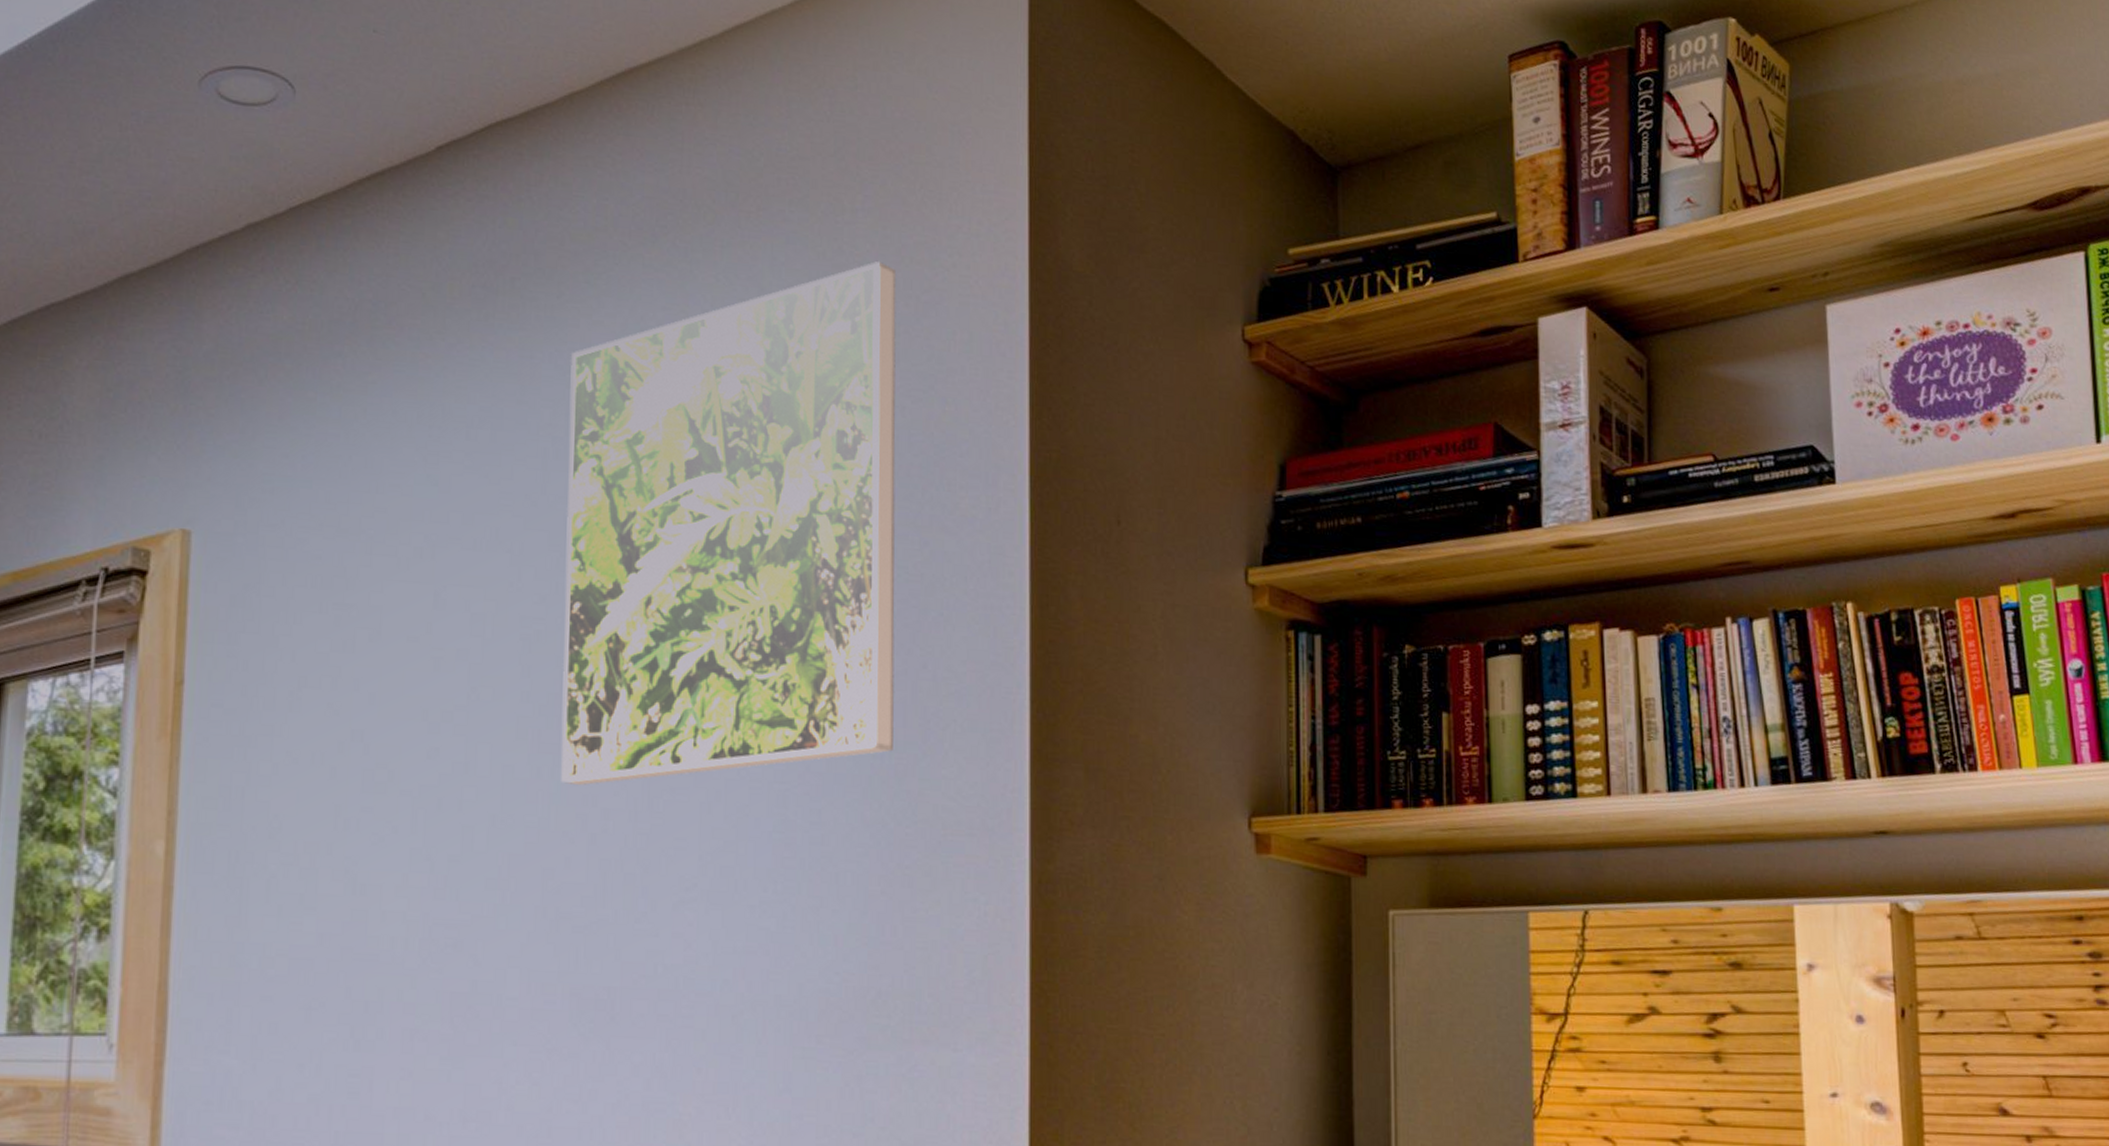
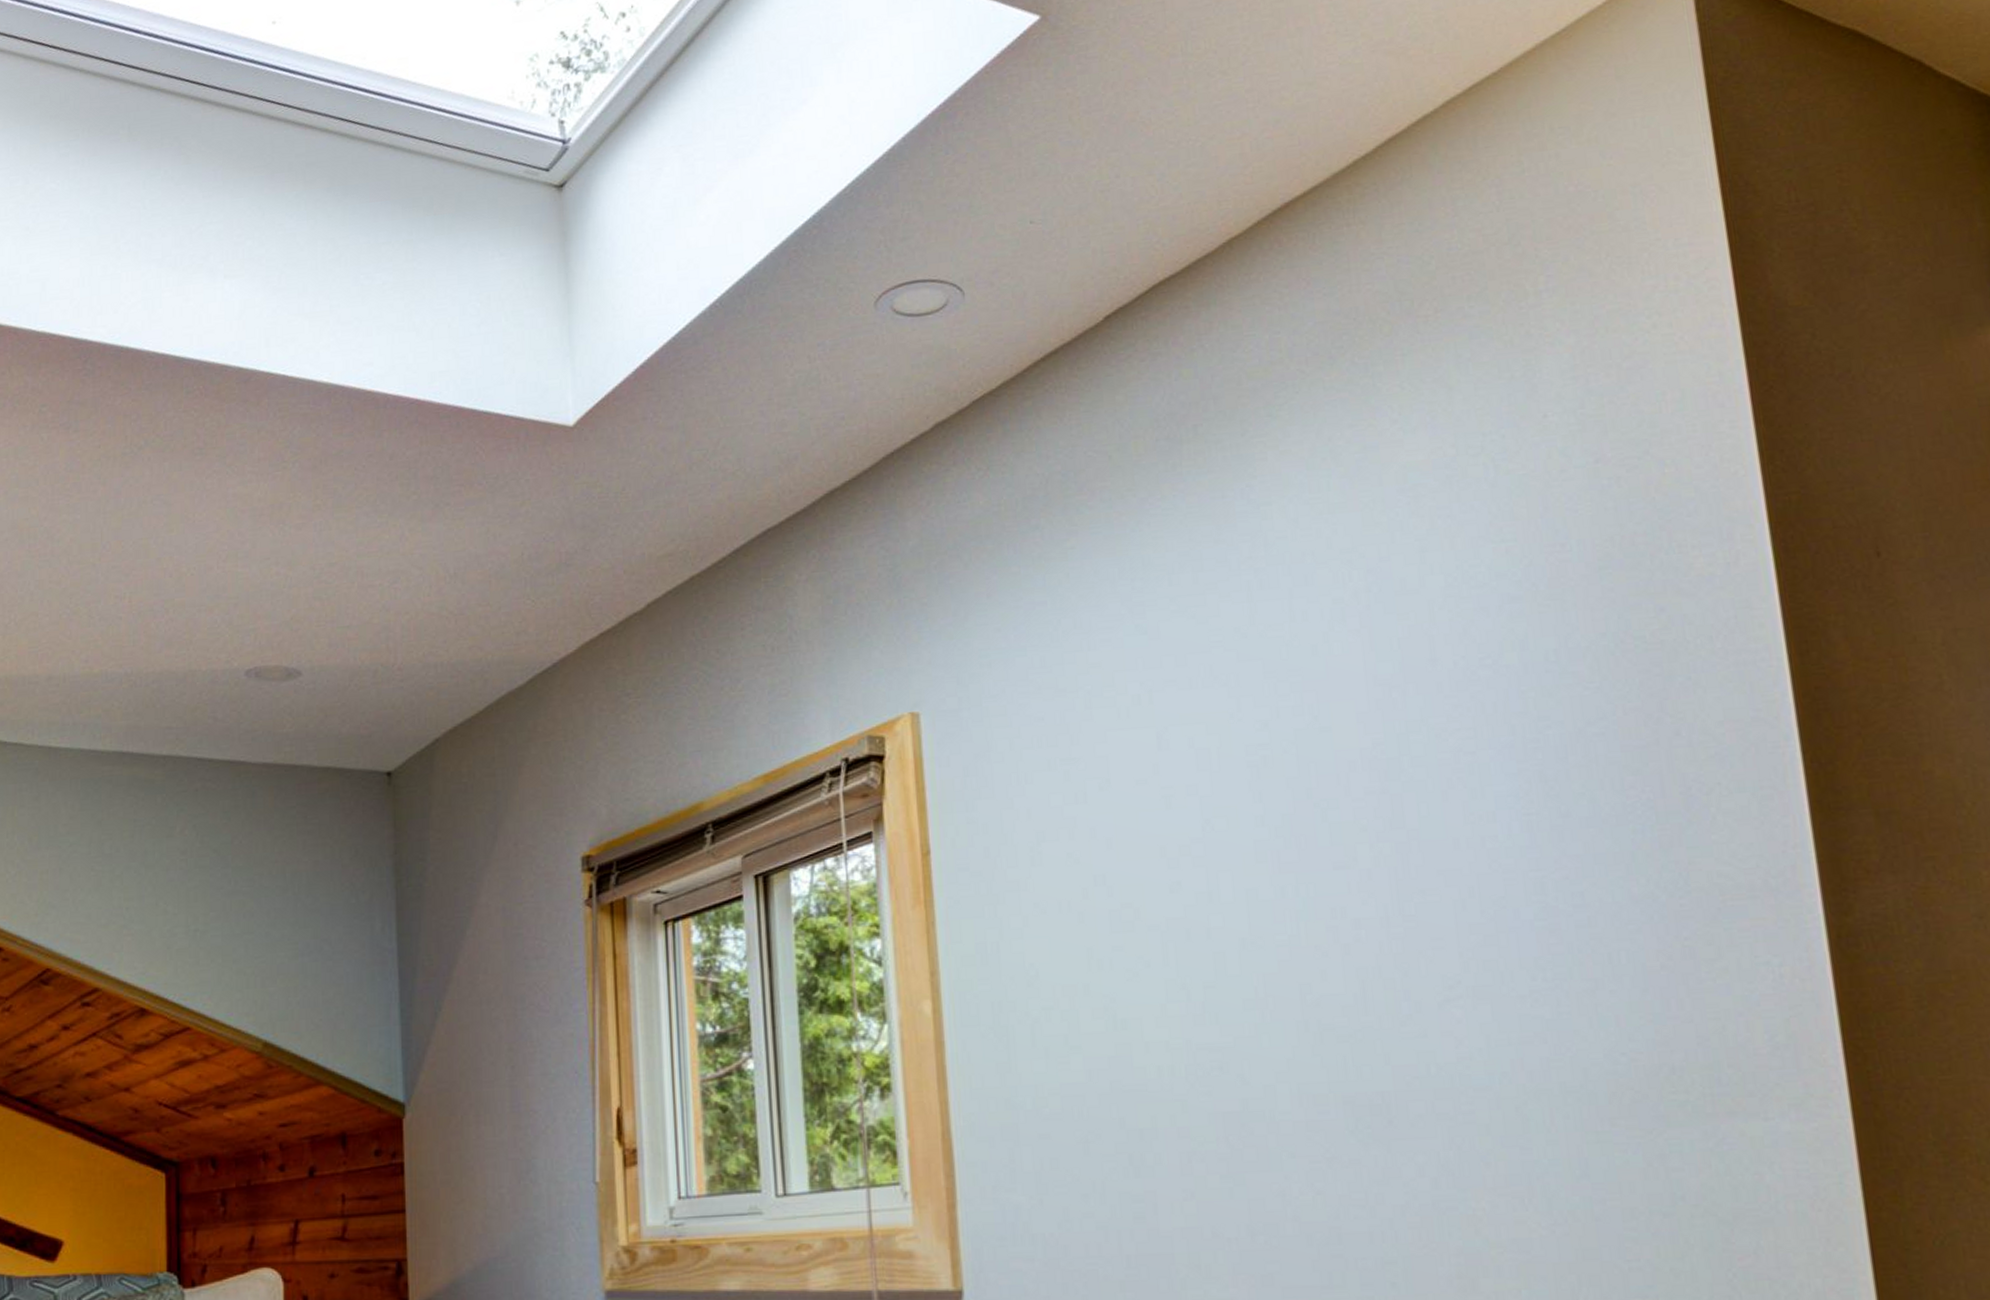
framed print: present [561,261,896,786] -> none [1263,338,1654,900]

